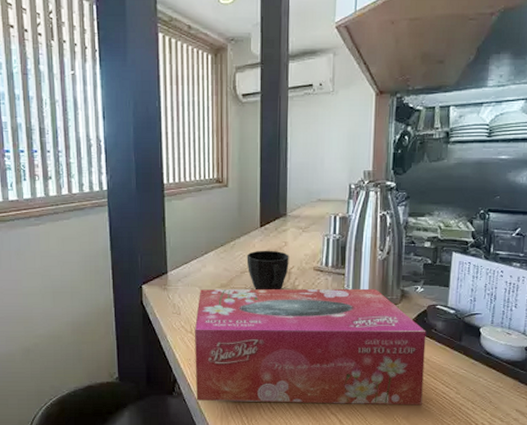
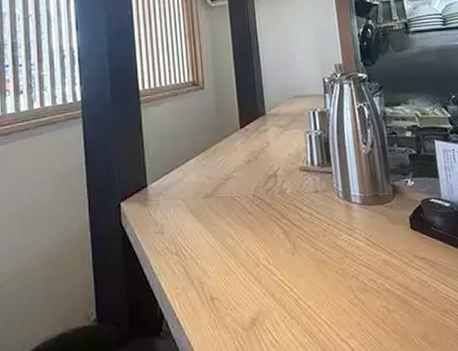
tissue box: present [194,288,426,405] -> none [179,185,438,340]
cup: present [246,250,289,290] -> none [229,152,274,198]

